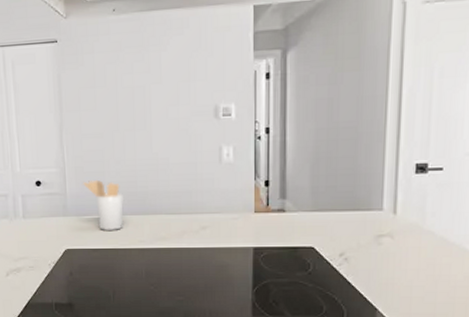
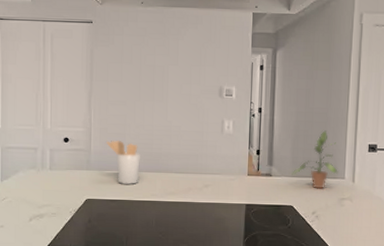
potted plant: none [311,150,374,225] -> present [292,130,338,189]

